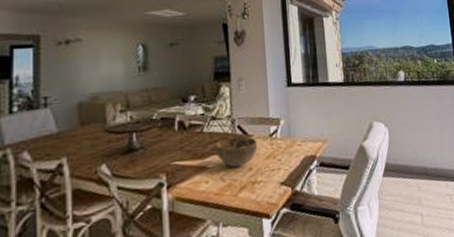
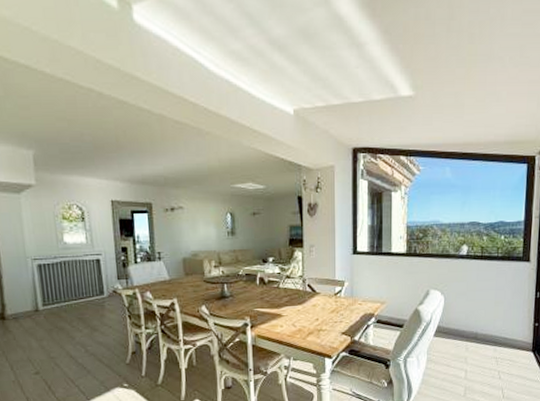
decorative bowl: present [215,136,258,167] -> none [289,293,324,317]

